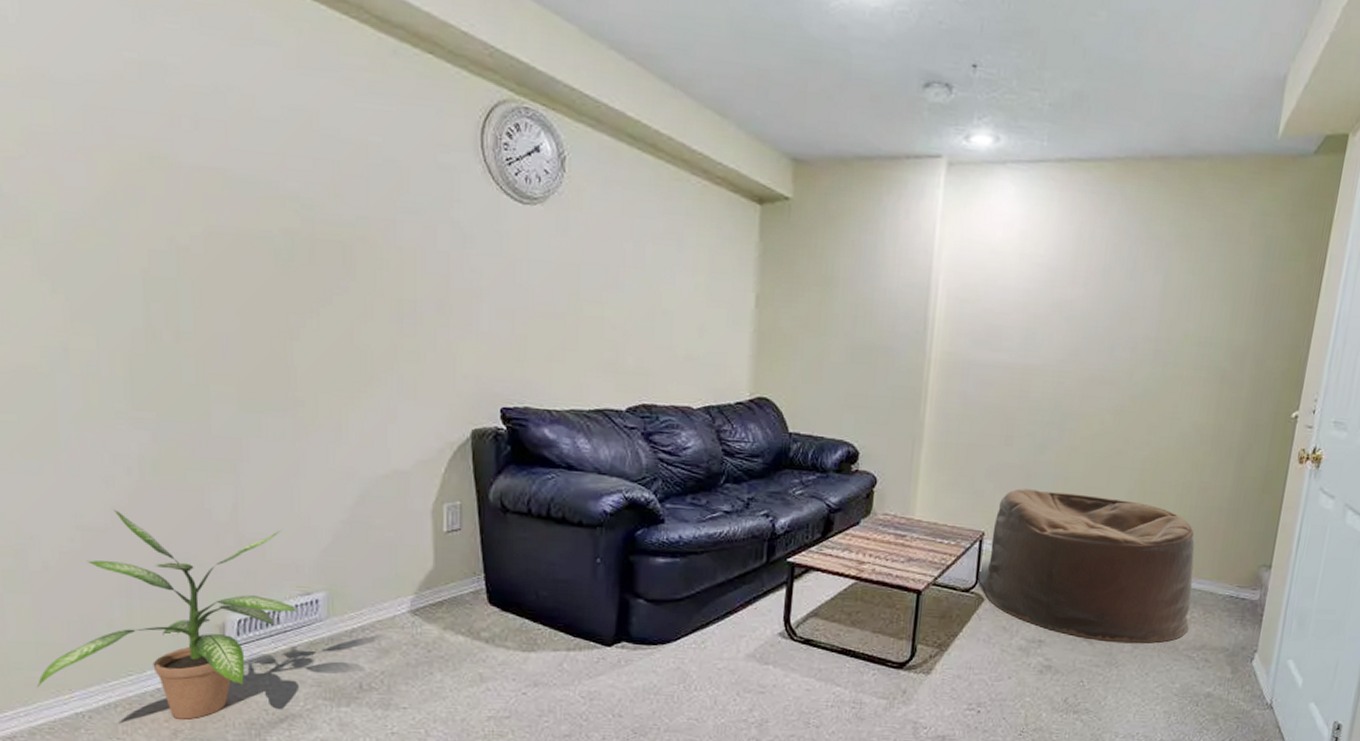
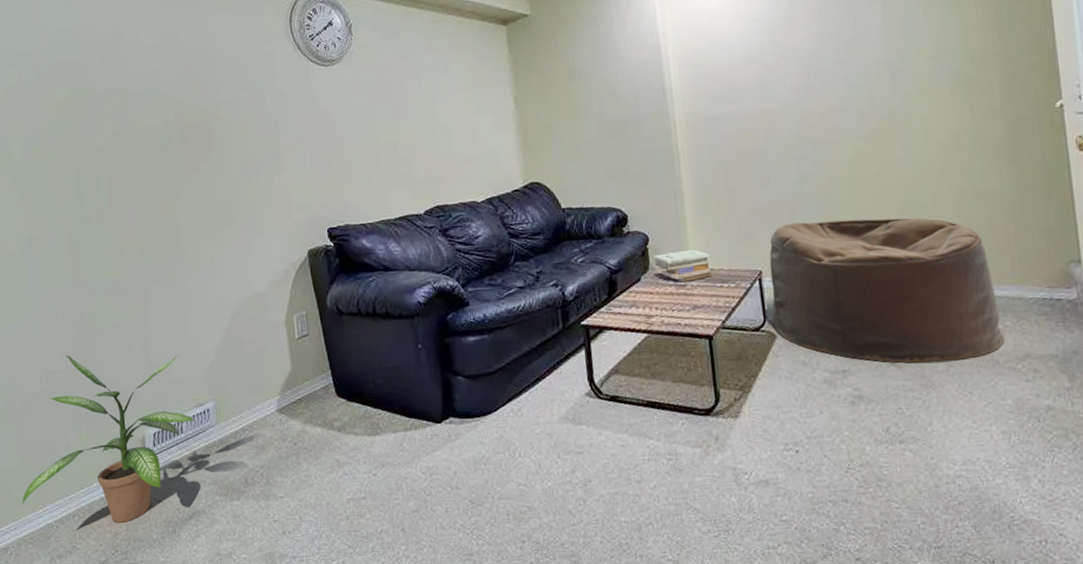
books: none [876,499,937,533] -> present [652,249,712,282]

